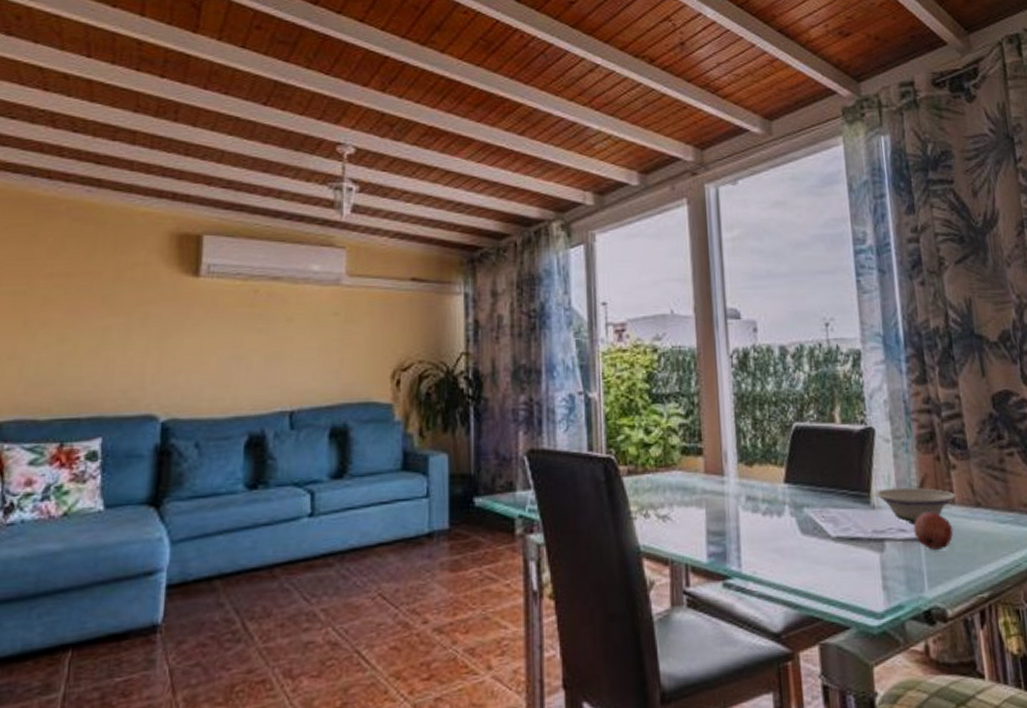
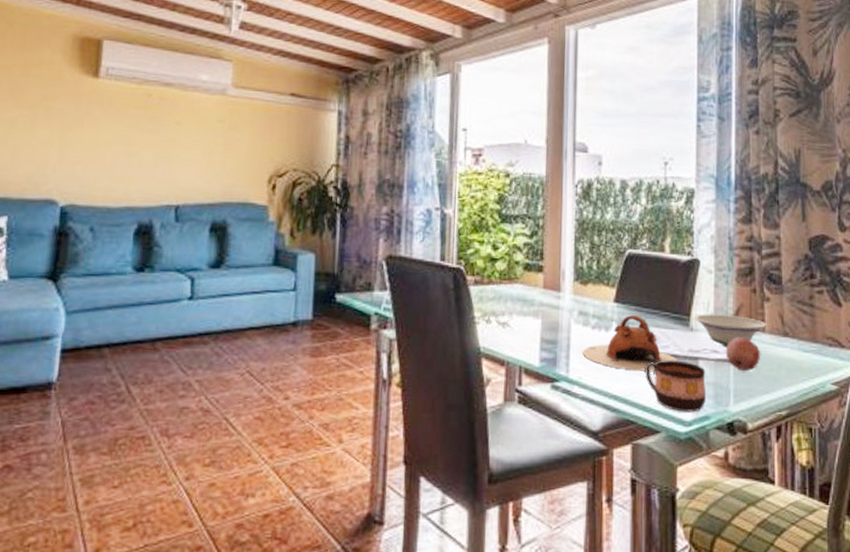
teapot: none [754,495,862,560] -> present [582,314,678,371]
cup: none [826,543,897,603] -> present [645,360,706,412]

